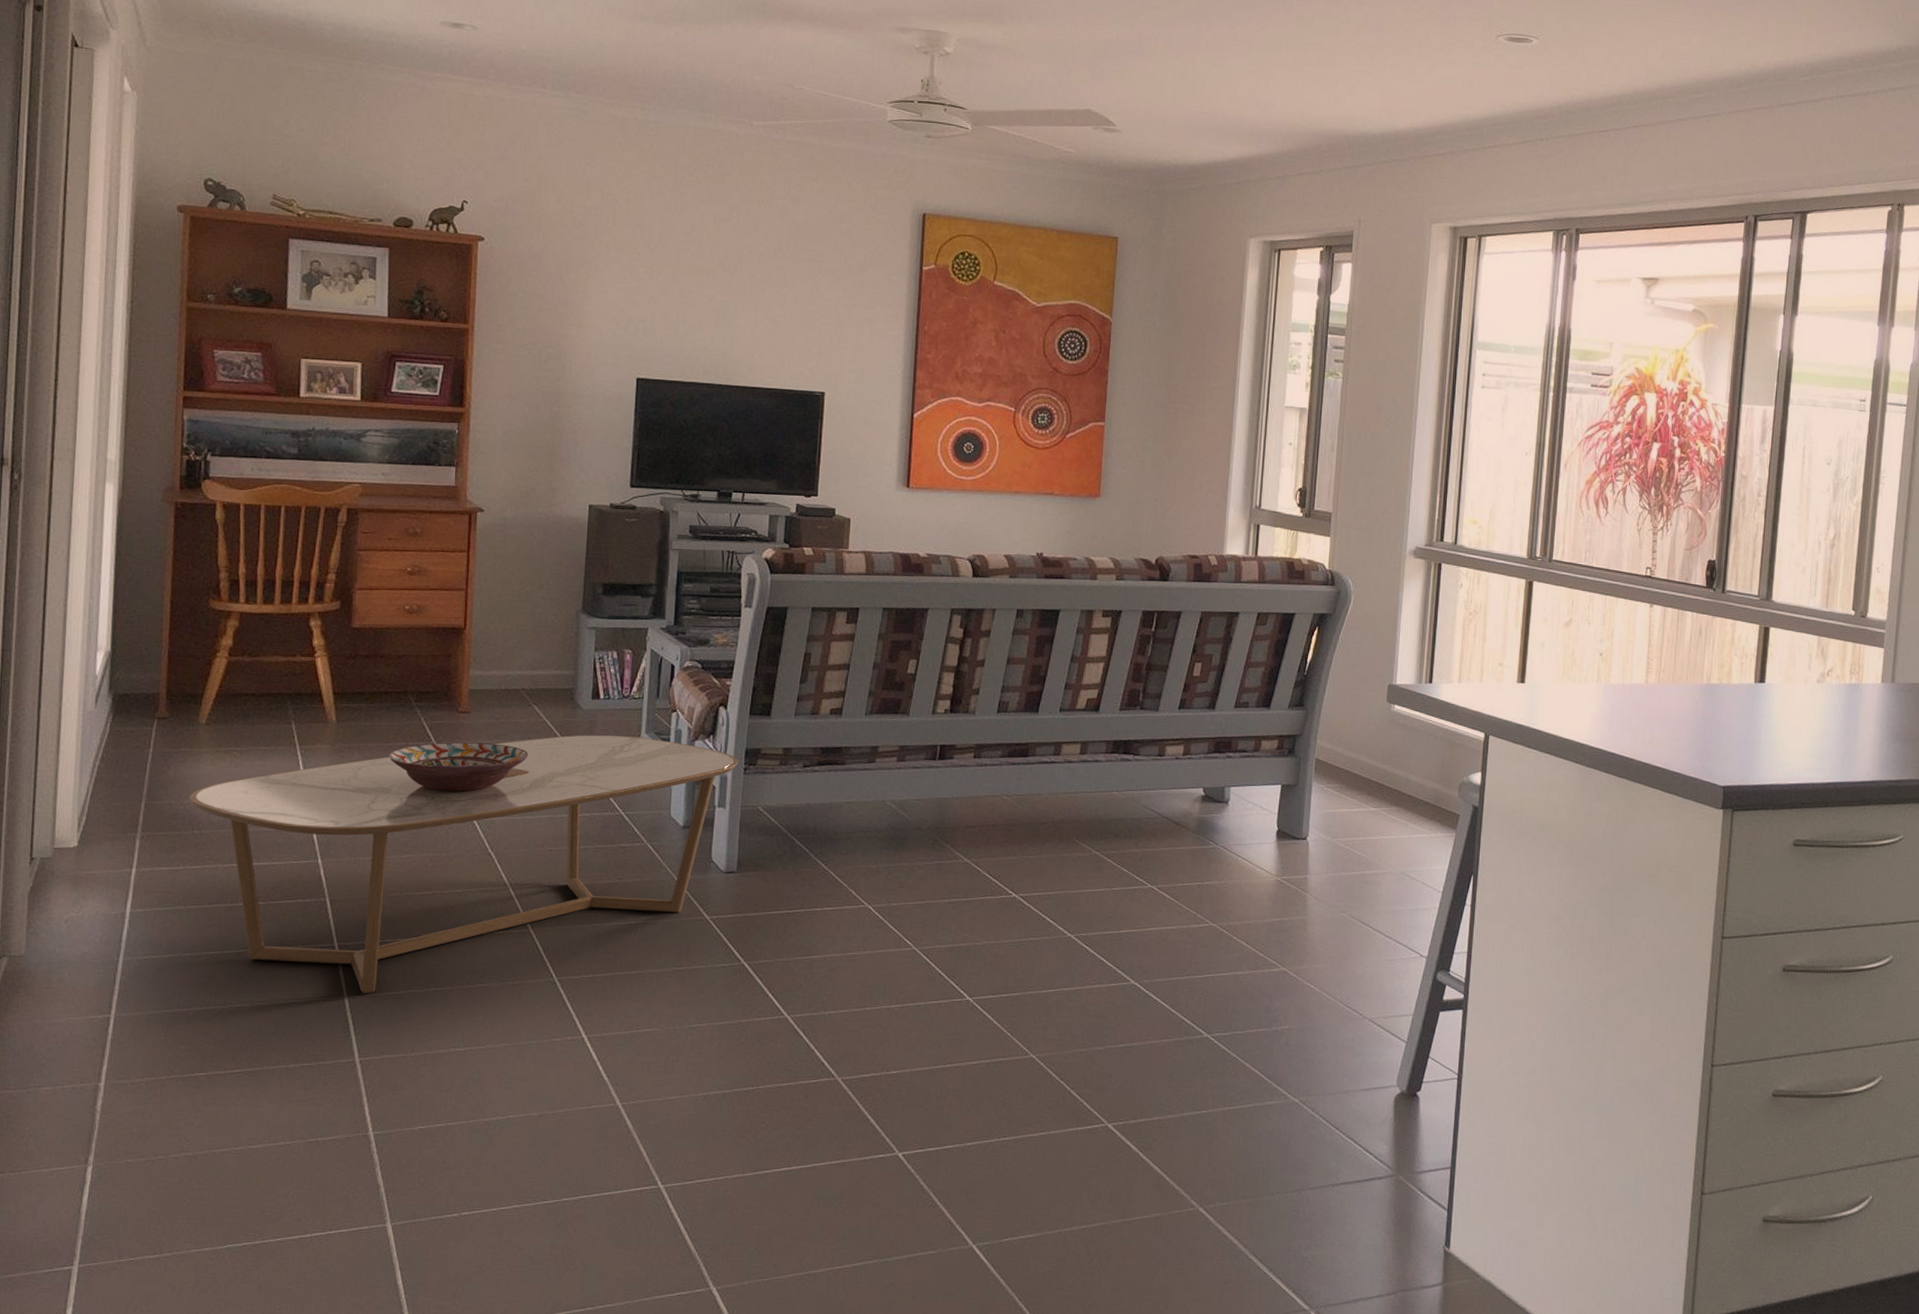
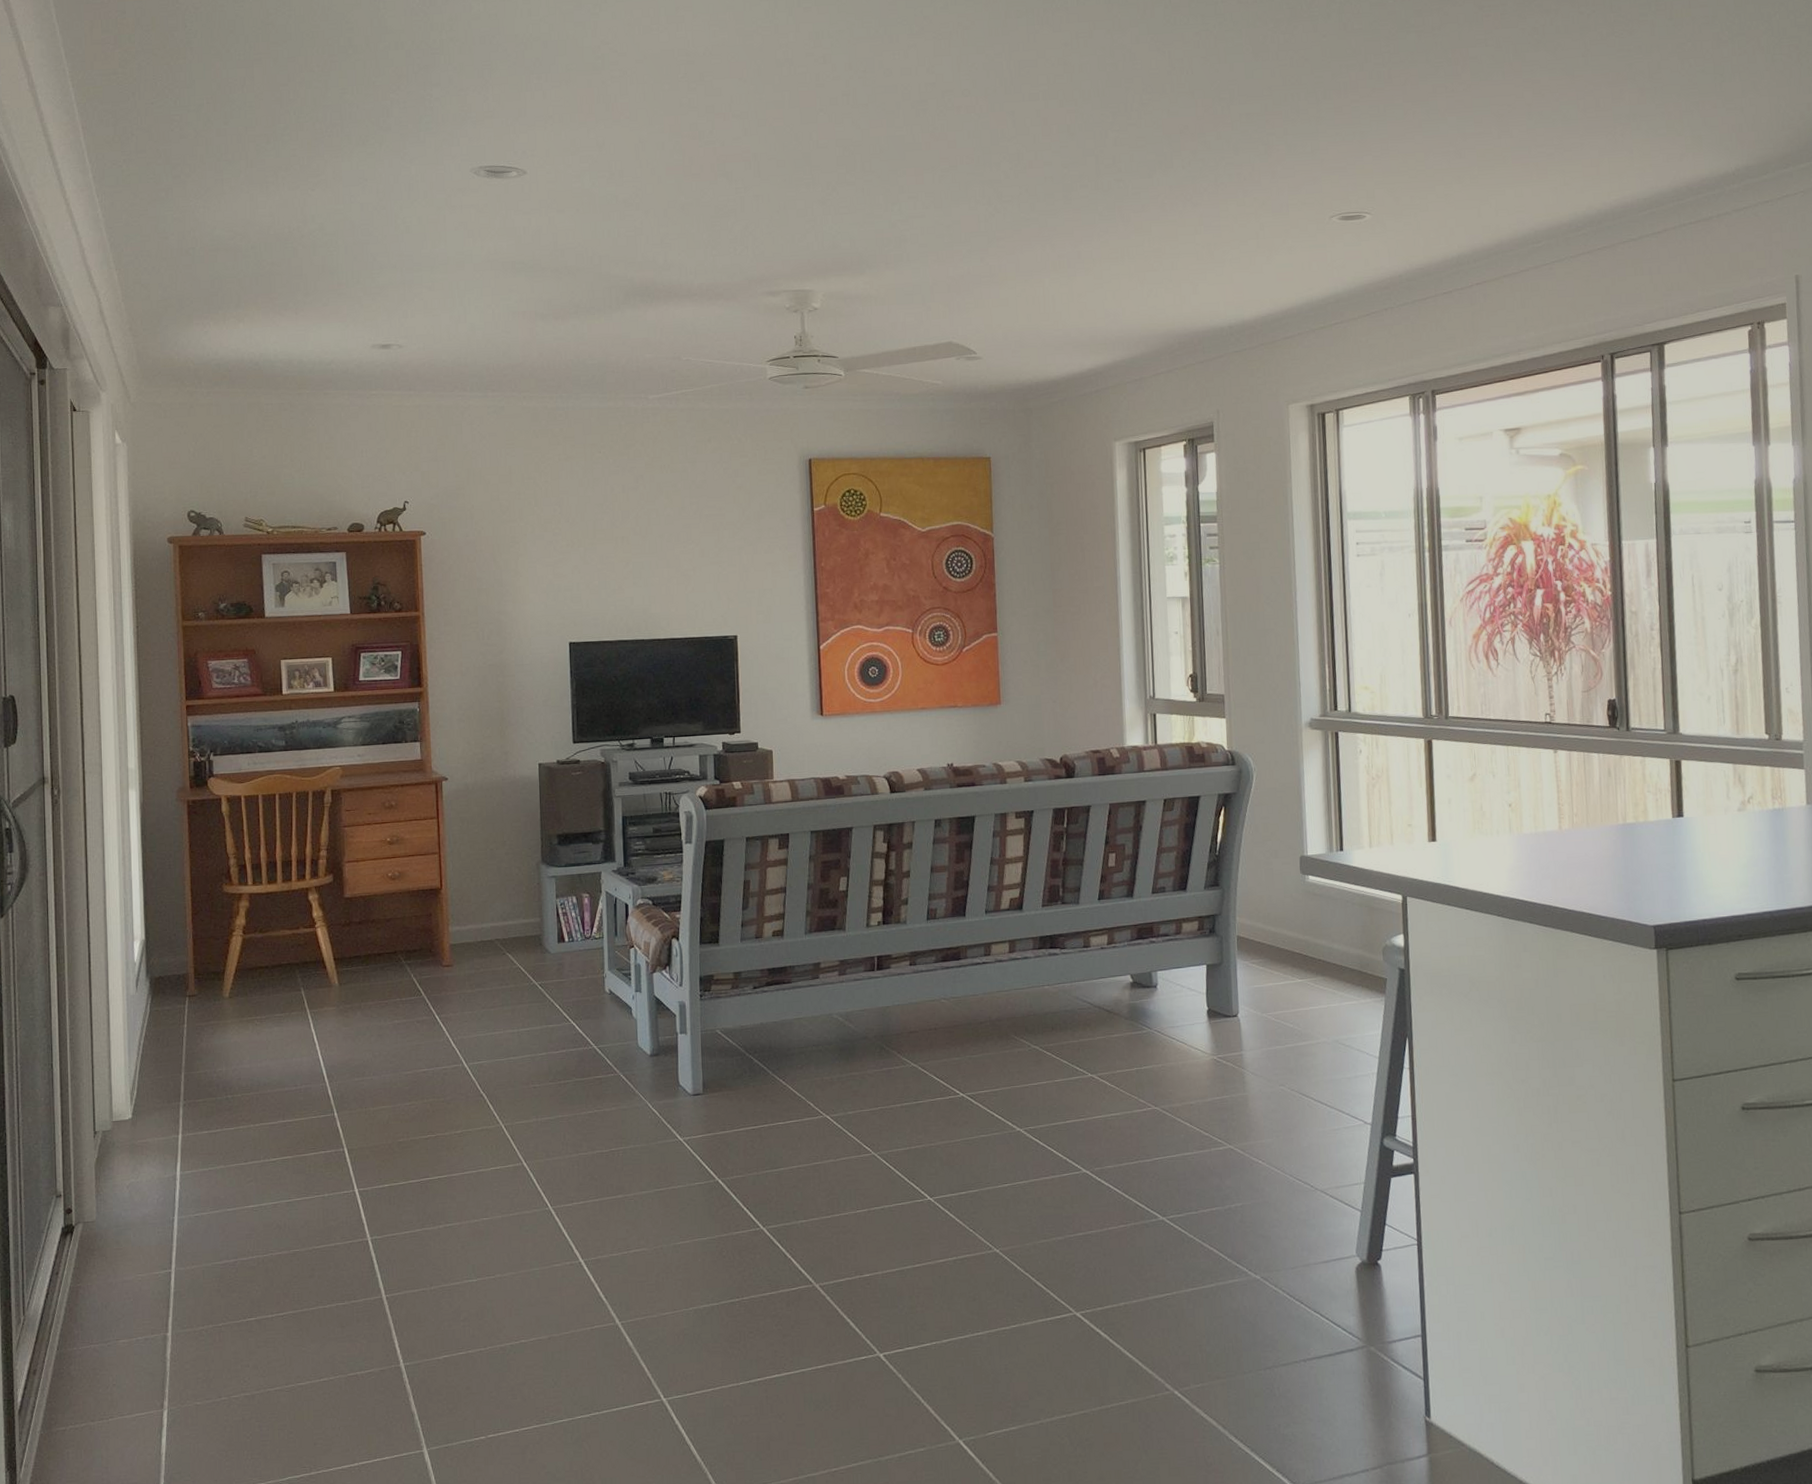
coffee table: present [189,735,738,993] -> none [221,974,694,1234]
decorative bowl: present [388,742,529,792] -> none [386,992,507,1041]

